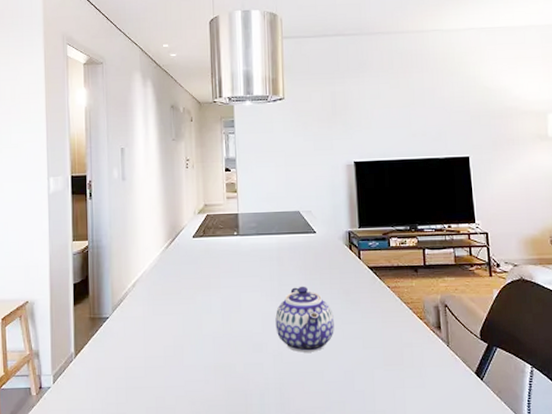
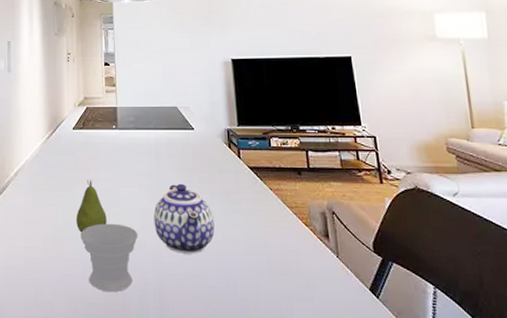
fruit: none [197,287,228,339] -> present [76,180,107,233]
cup: none [202,328,260,394] -> present [80,223,138,293]

